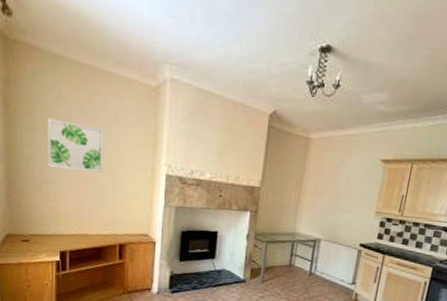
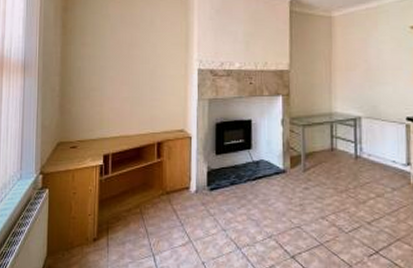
wall art: present [47,118,104,173] -> none [95,33,142,76]

